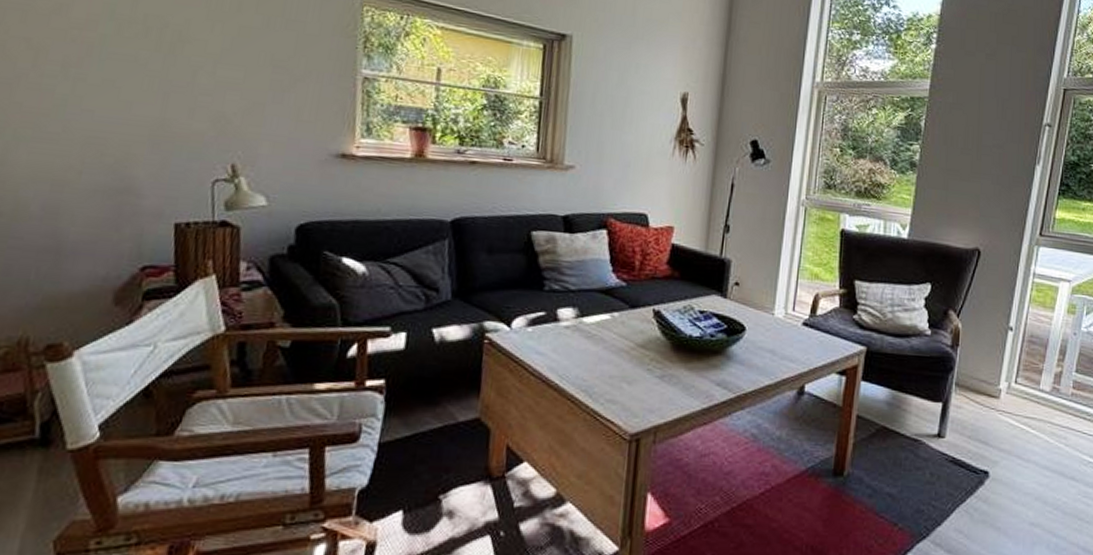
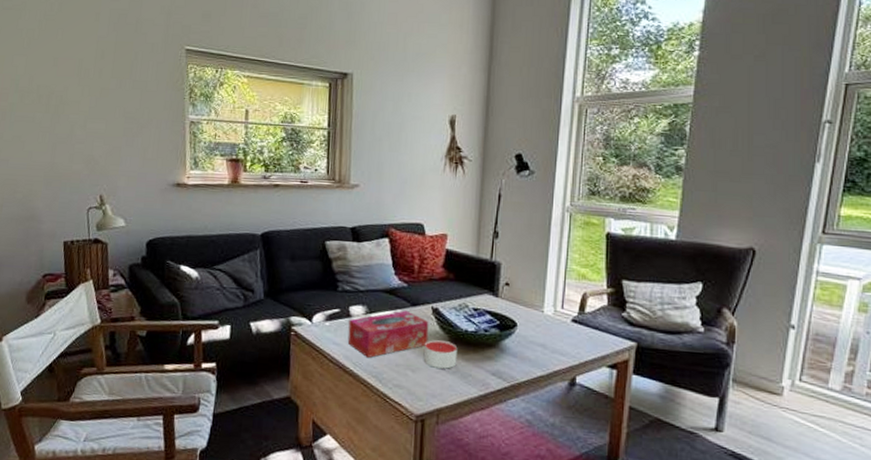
tissue box: none [553,313,650,369] -> present [347,310,429,358]
candle: none [641,346,681,380] -> present [423,339,458,369]

